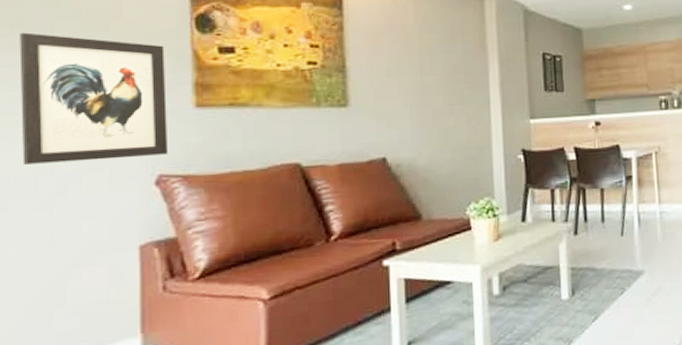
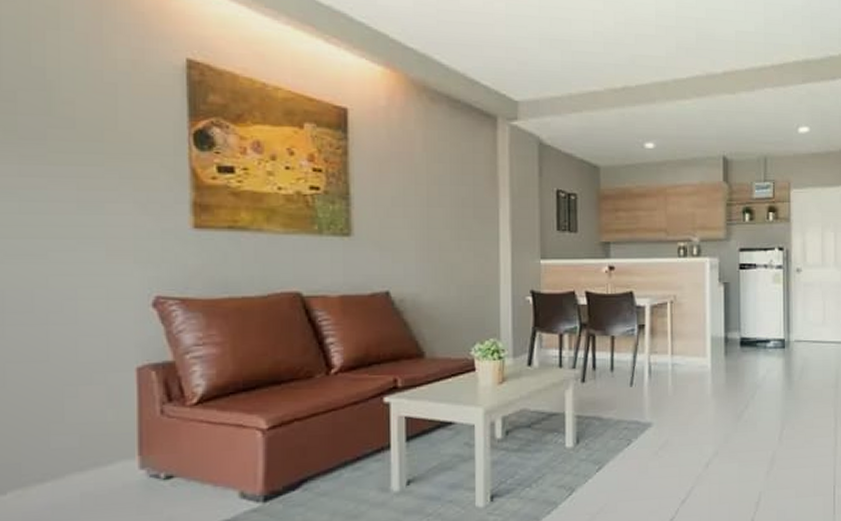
wall art: present [19,32,169,165] -> none [12,140,166,278]

